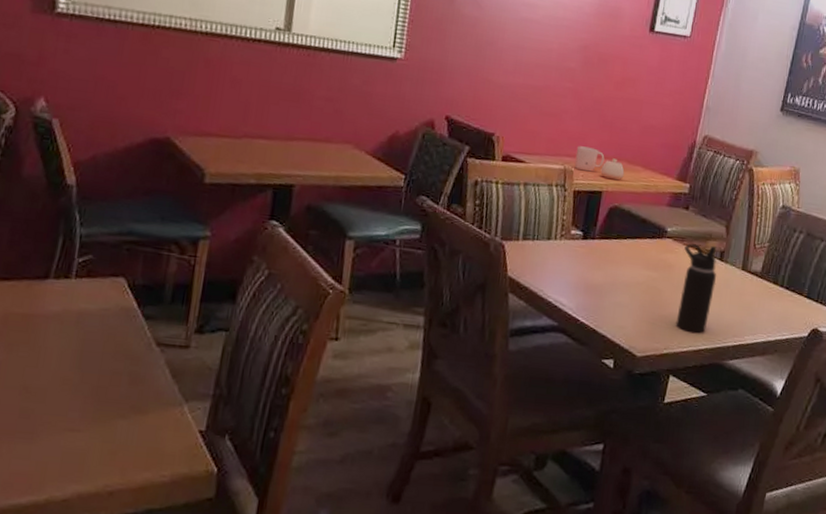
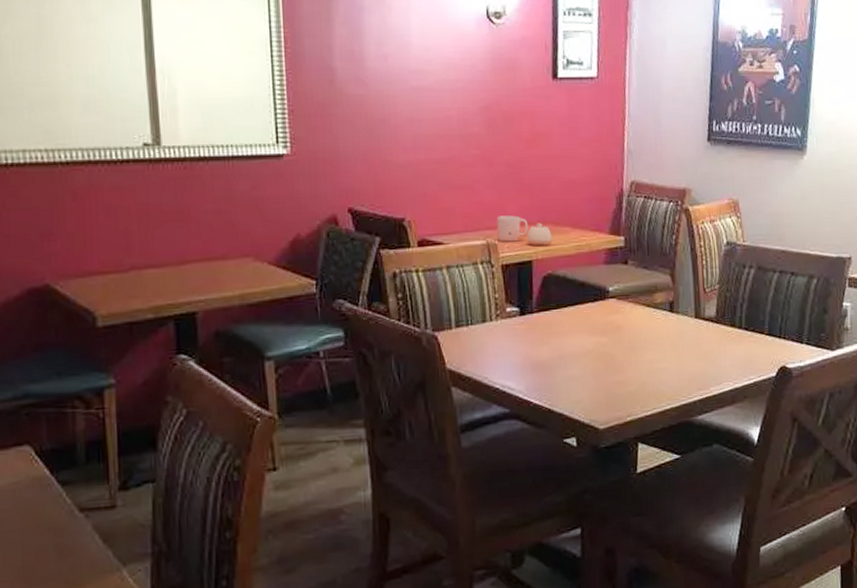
water bottle: present [676,243,717,333] -> none [630,297,671,395]

